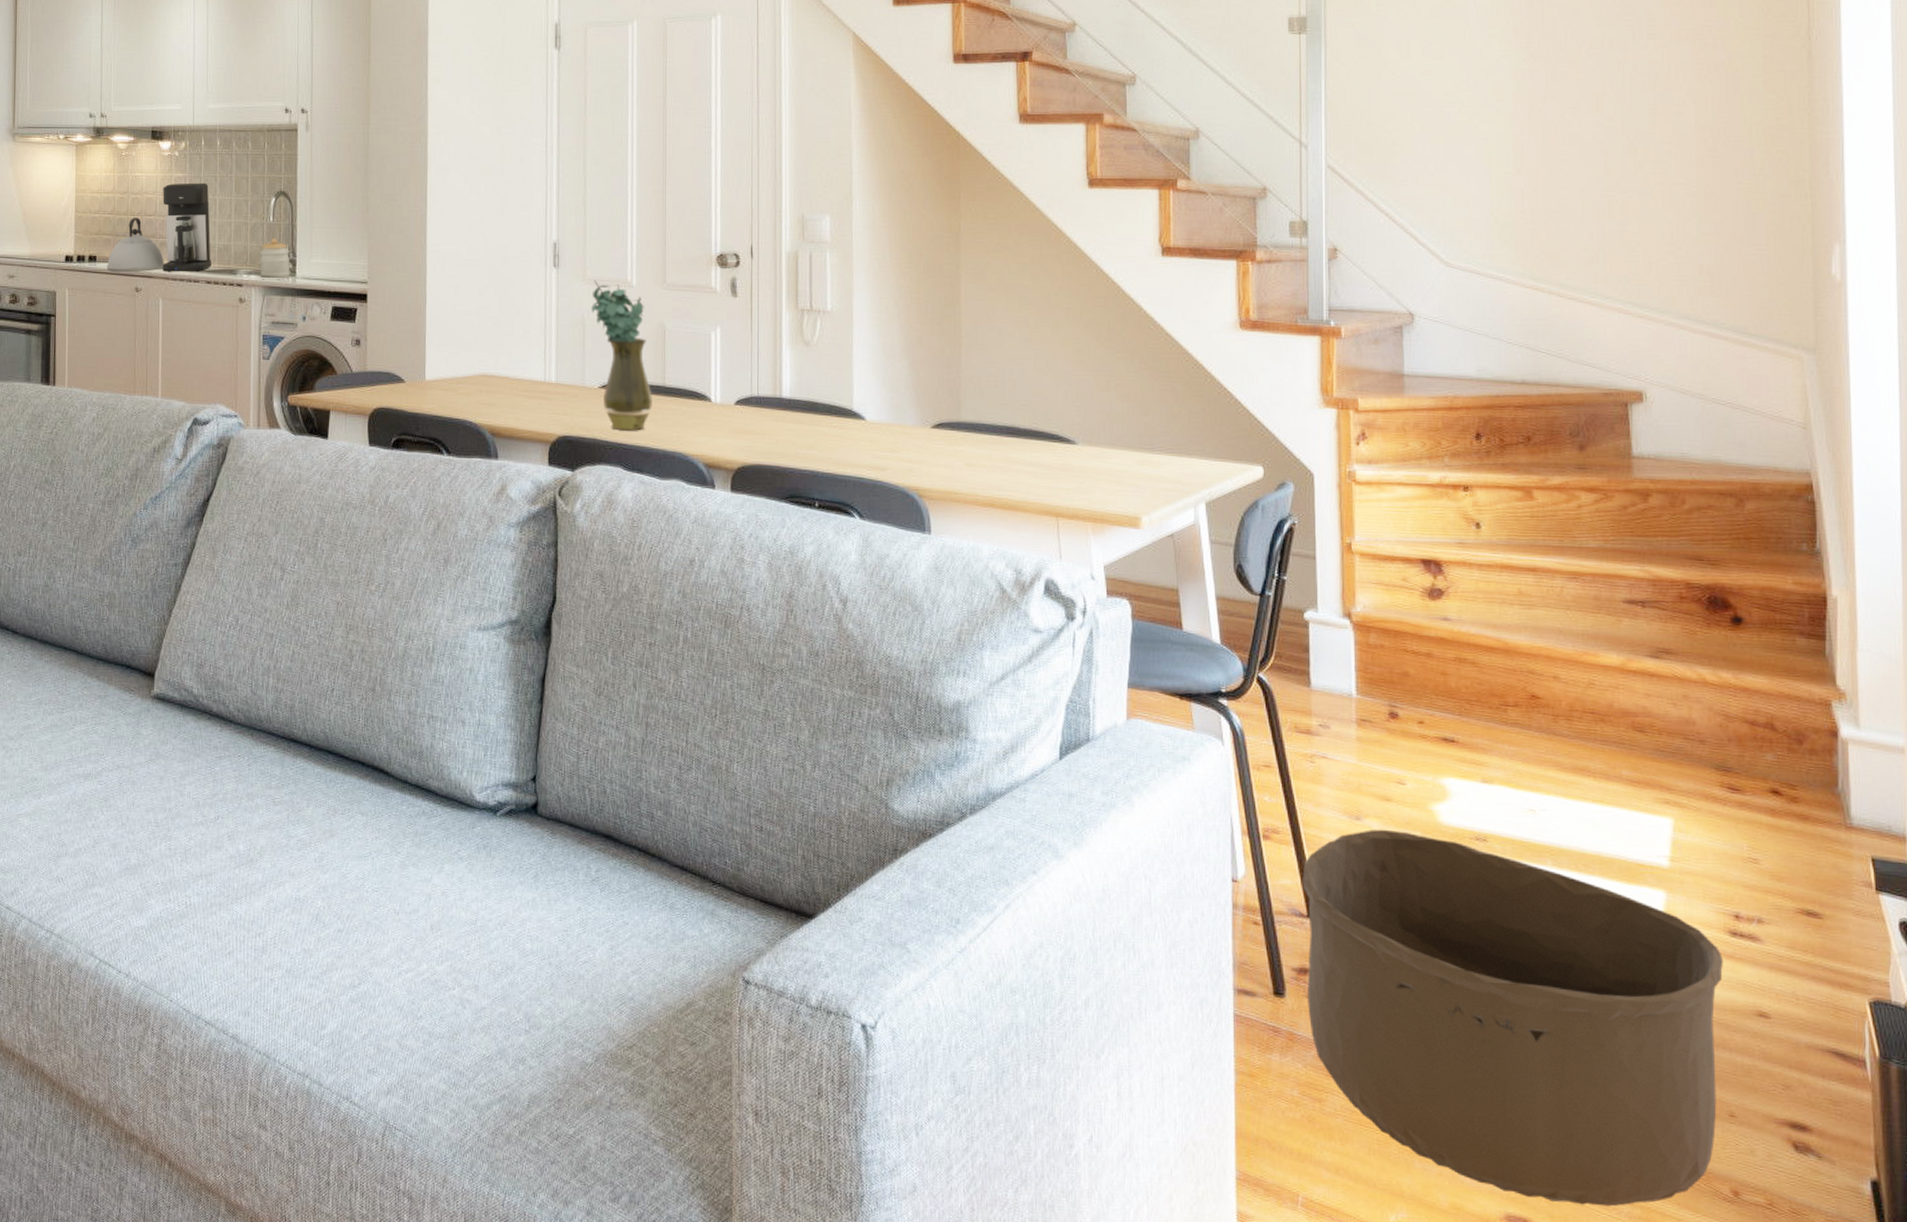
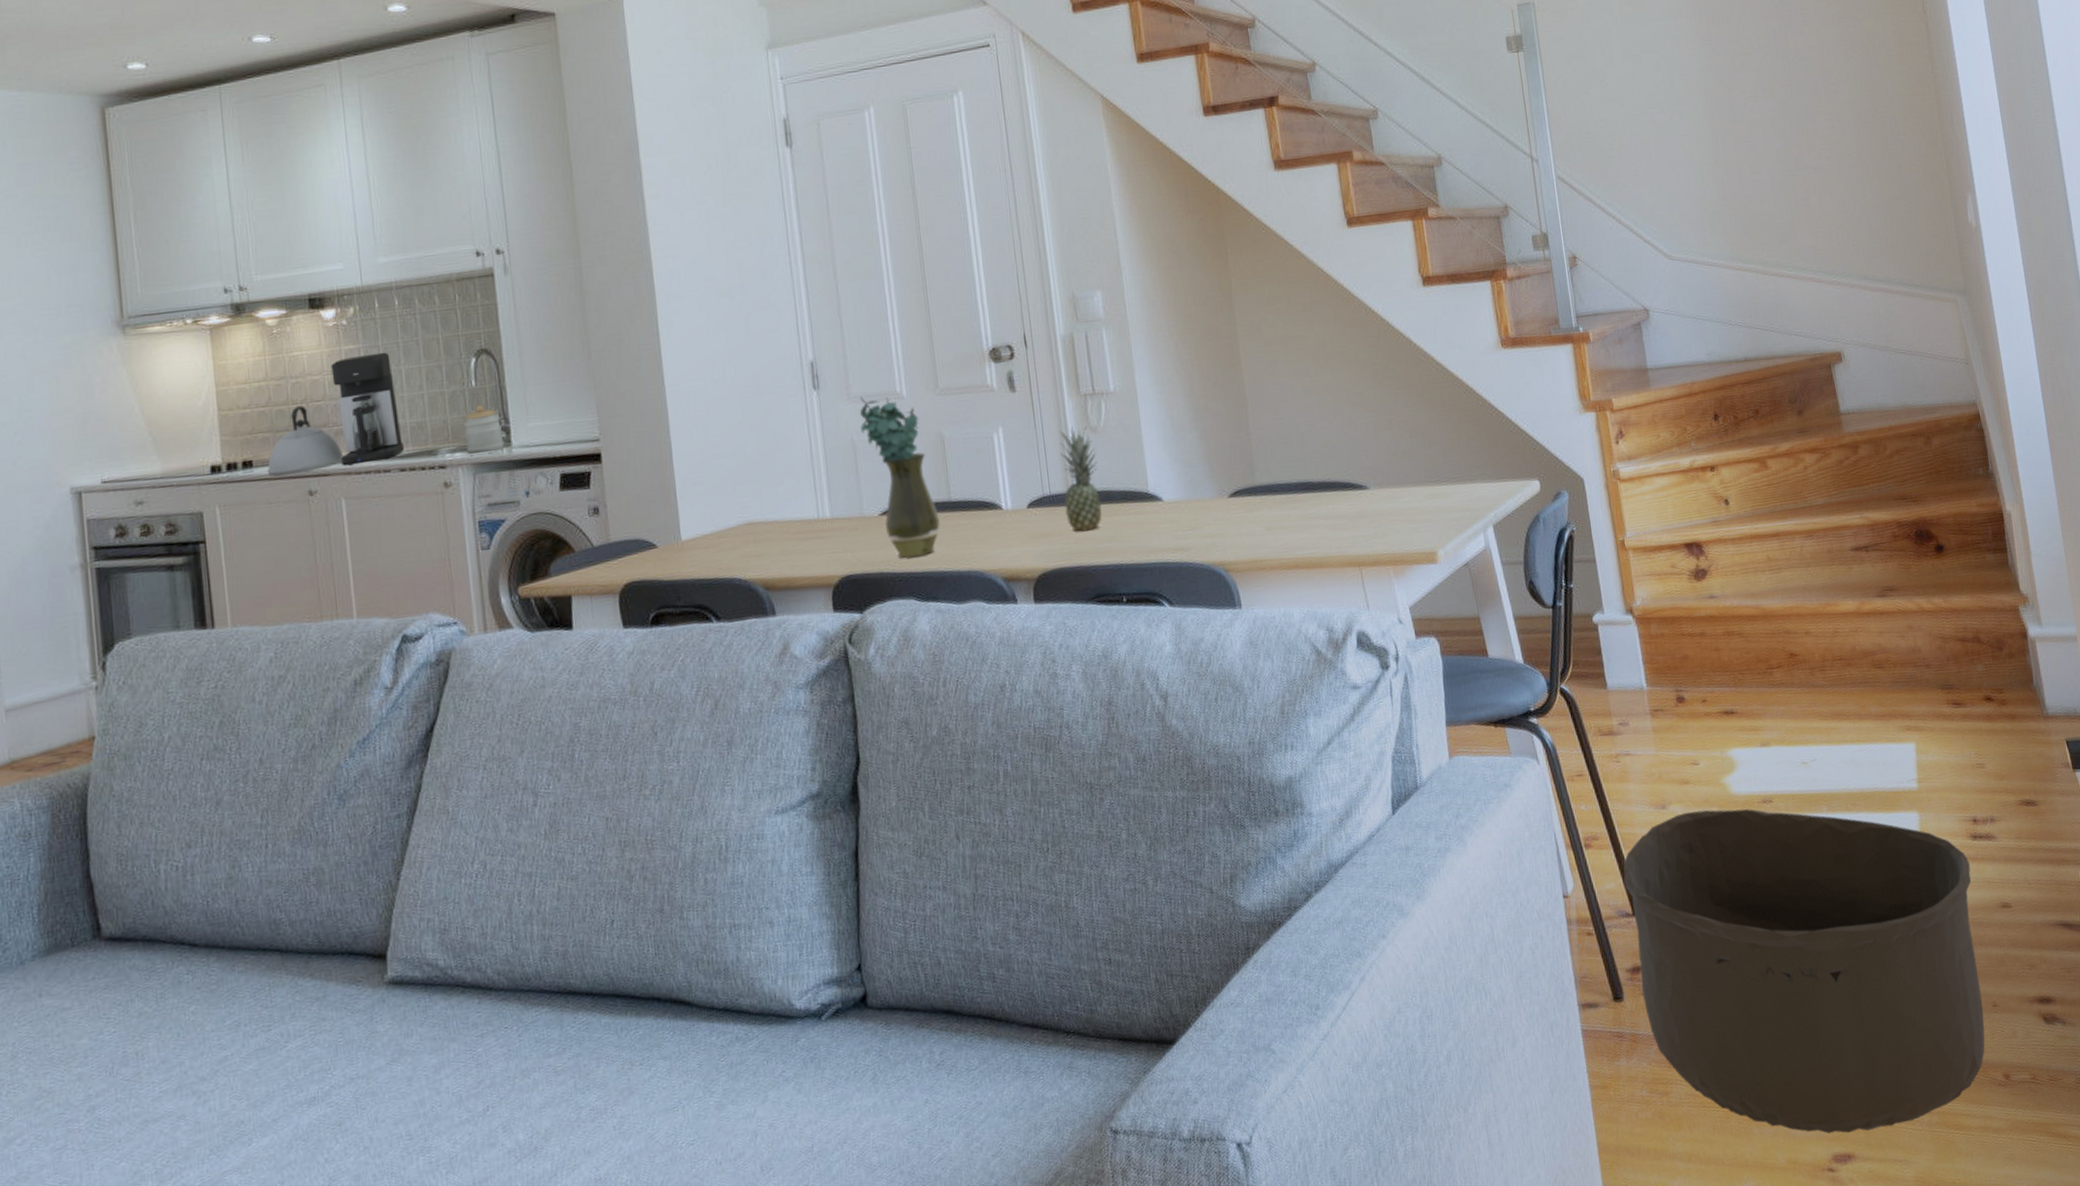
fruit: none [770,337,807,435] -> present [1059,426,1102,532]

